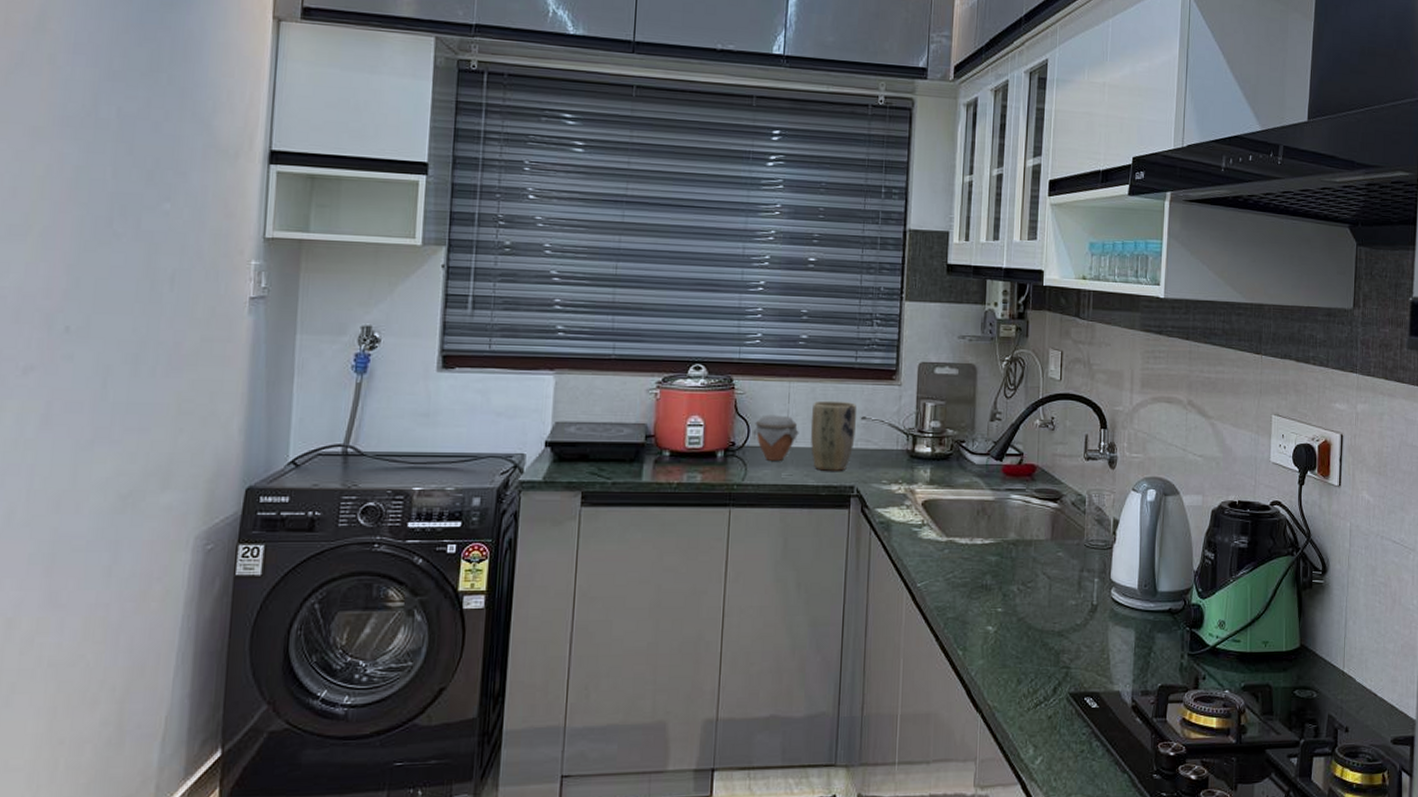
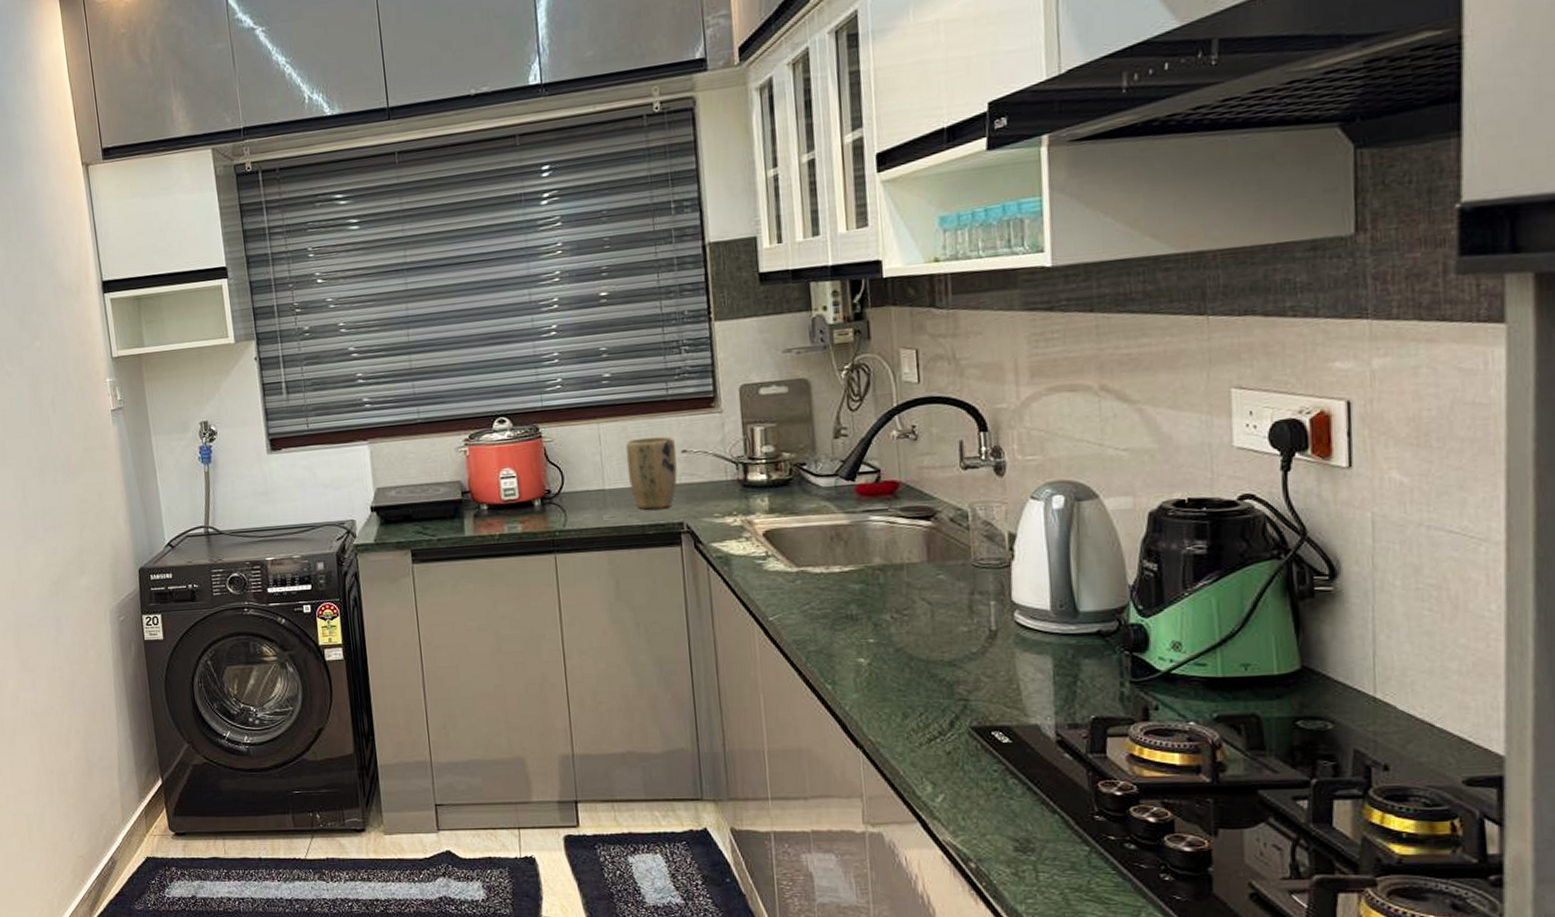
jar: present [753,414,799,461] -> none [567,458,616,505]

